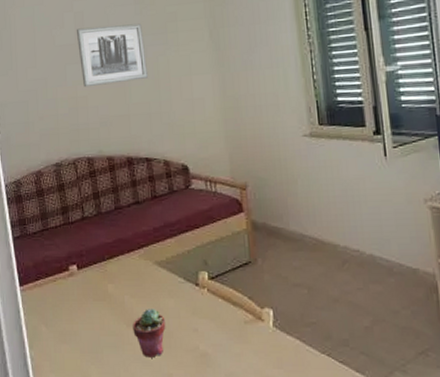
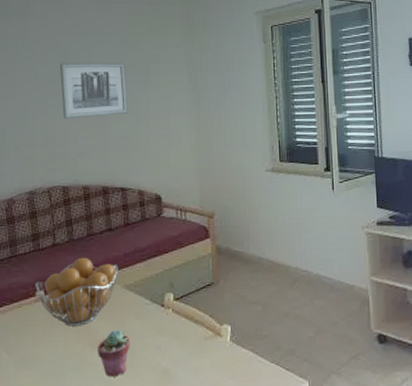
fruit basket: none [68,231,149,303] -> present [35,257,118,327]

